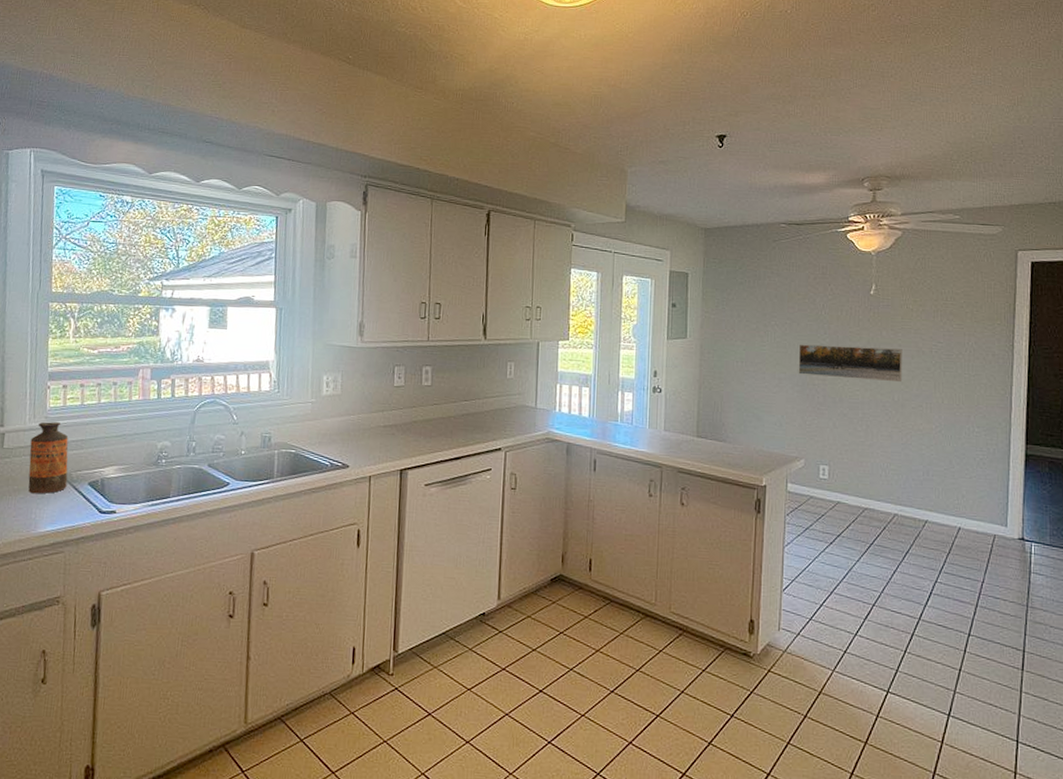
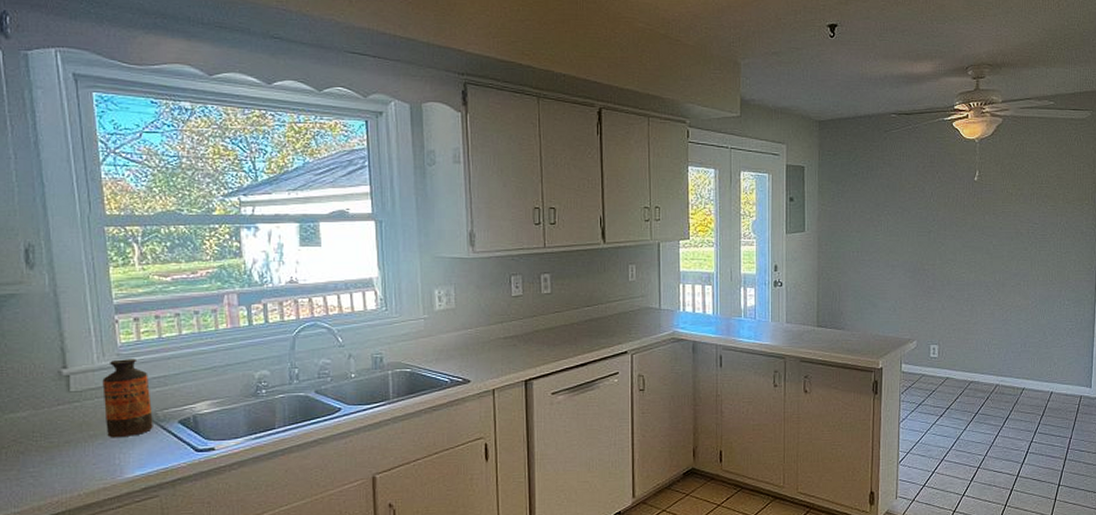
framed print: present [798,344,903,383] -> none [909,231,1003,263]

